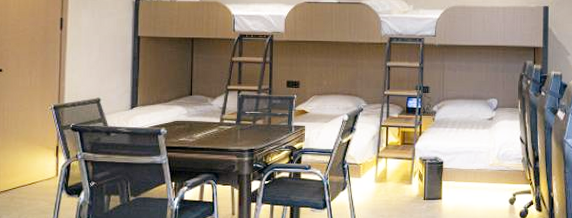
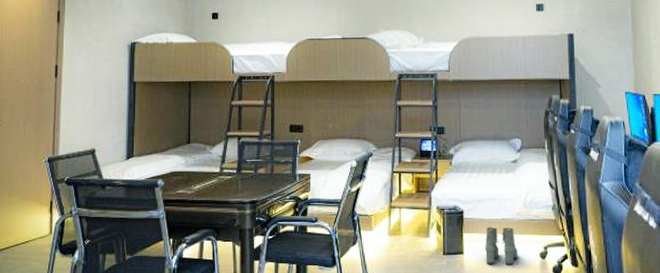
boots: none [461,176,490,209] -> present [485,227,518,265]

